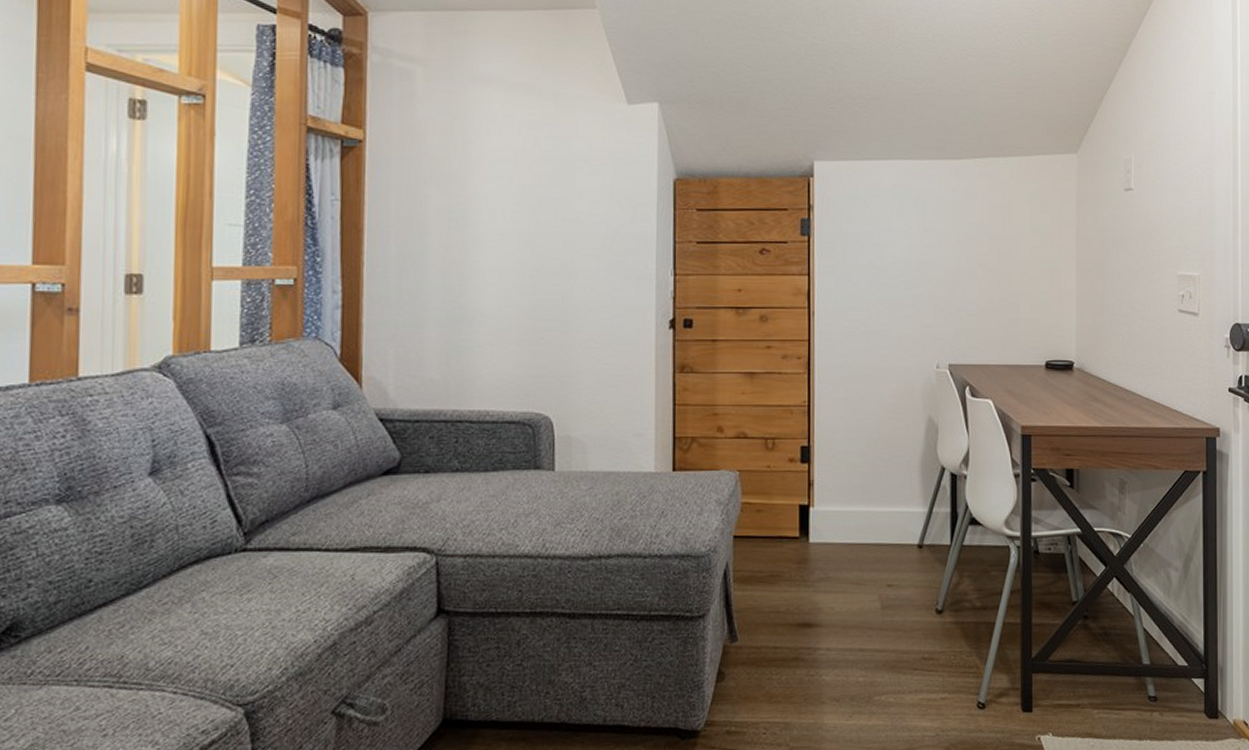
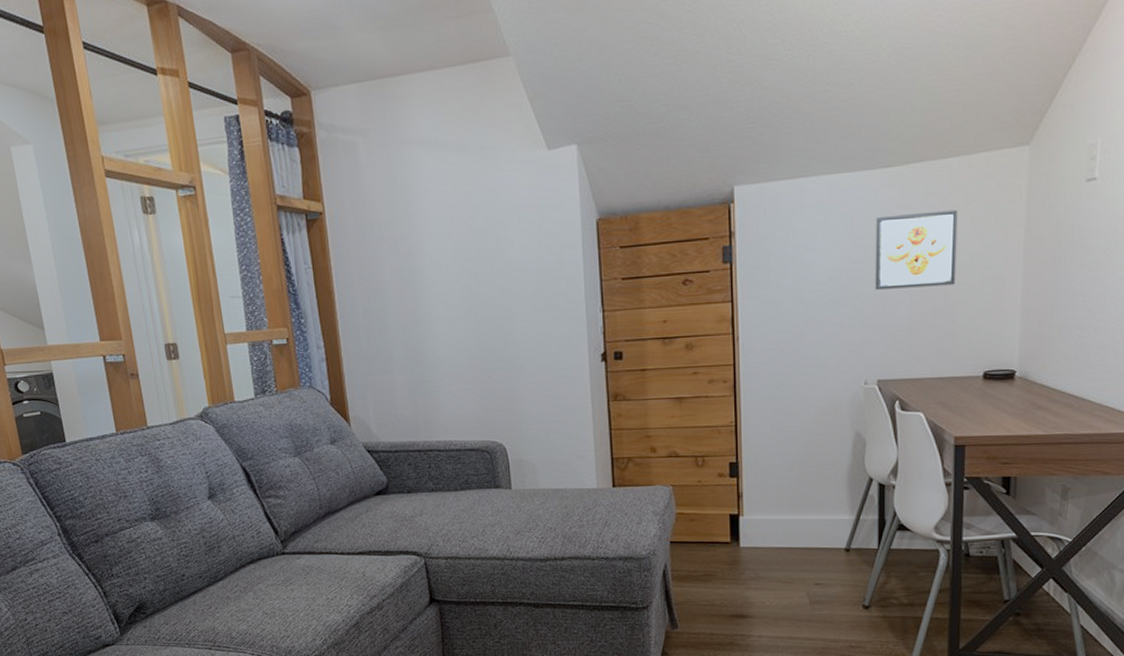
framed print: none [945,204,1019,275] -> present [874,209,958,290]

